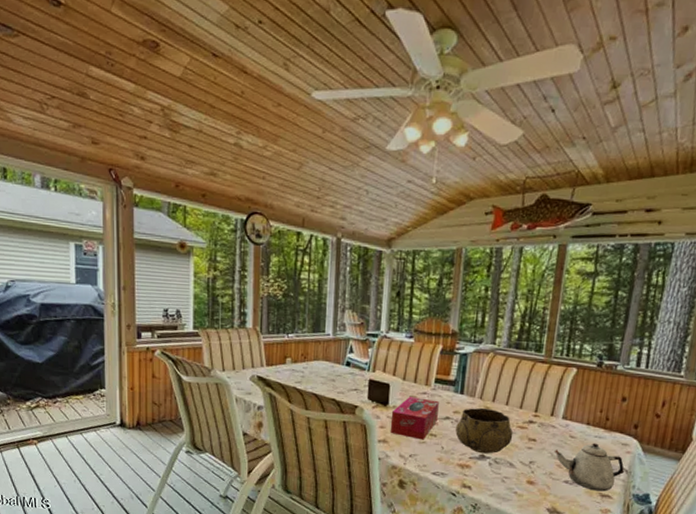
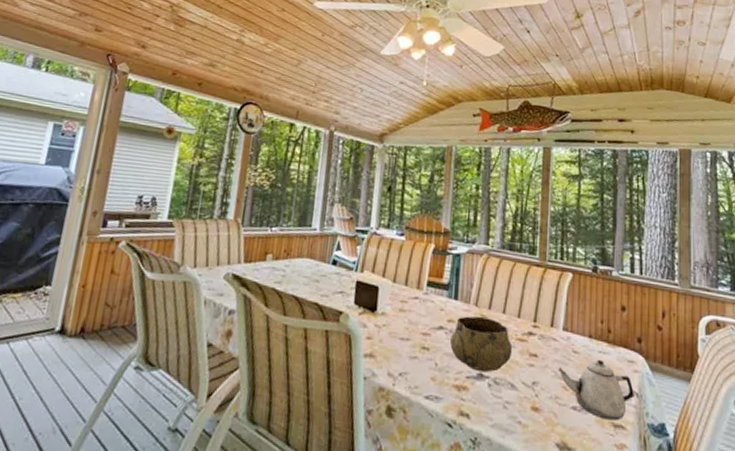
tissue box: present [390,397,439,440] -> none [378,302,432,355]

